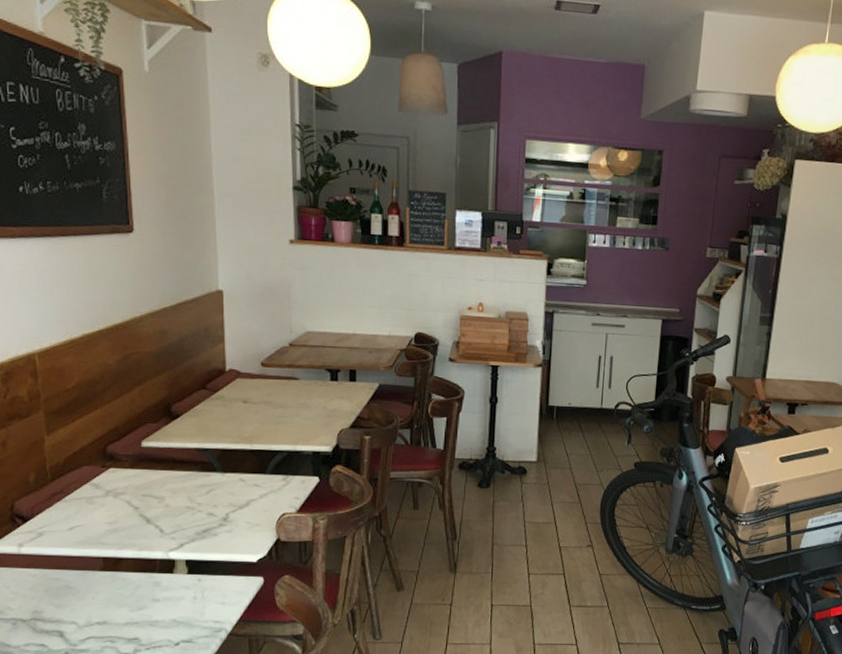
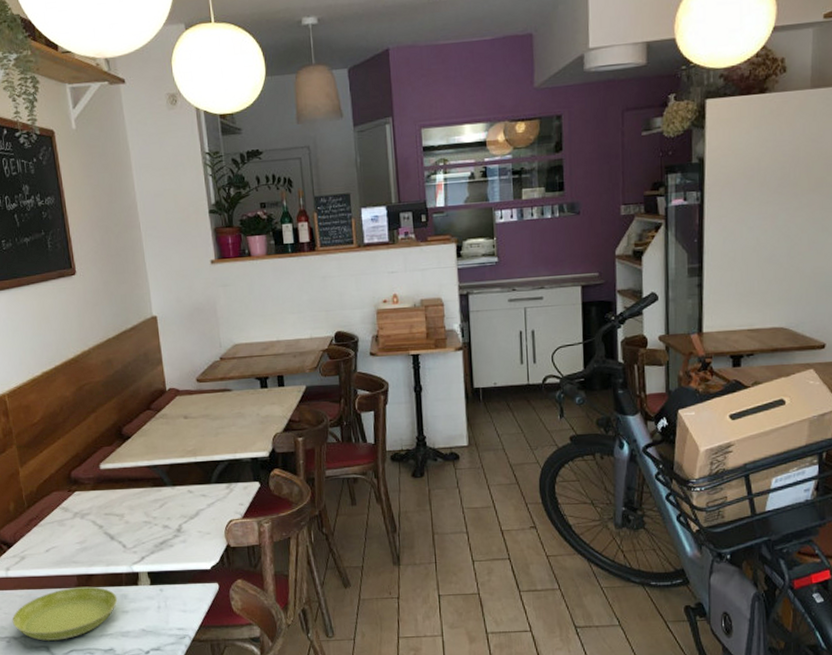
saucer: none [20,570,148,626] -> present [12,586,118,641]

